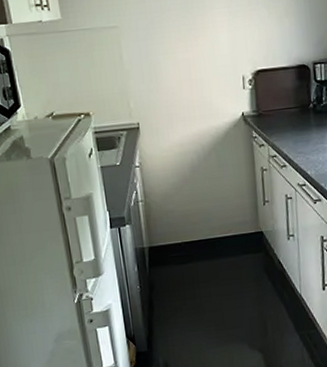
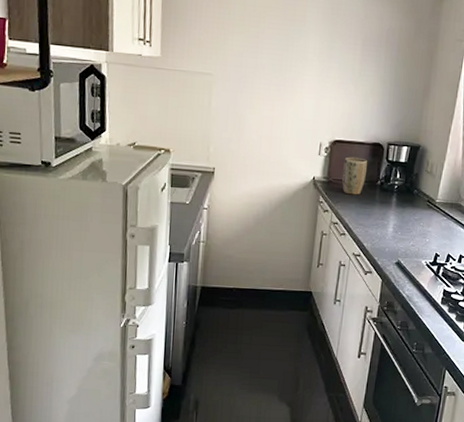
plant pot: none [271,83,297,124] -> present [342,156,368,195]

